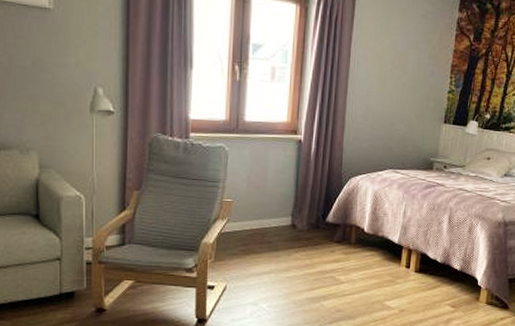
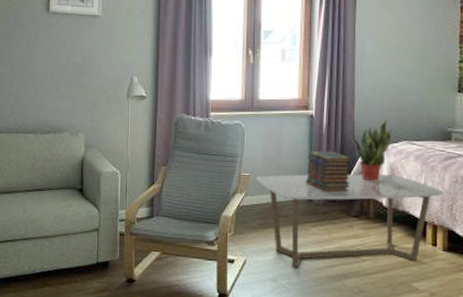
coffee table: none [238,201,422,292] -> present [255,174,445,268]
book stack: none [291,177,337,219] -> present [306,151,351,192]
potted plant: none [336,147,379,209] -> present [348,119,392,182]

